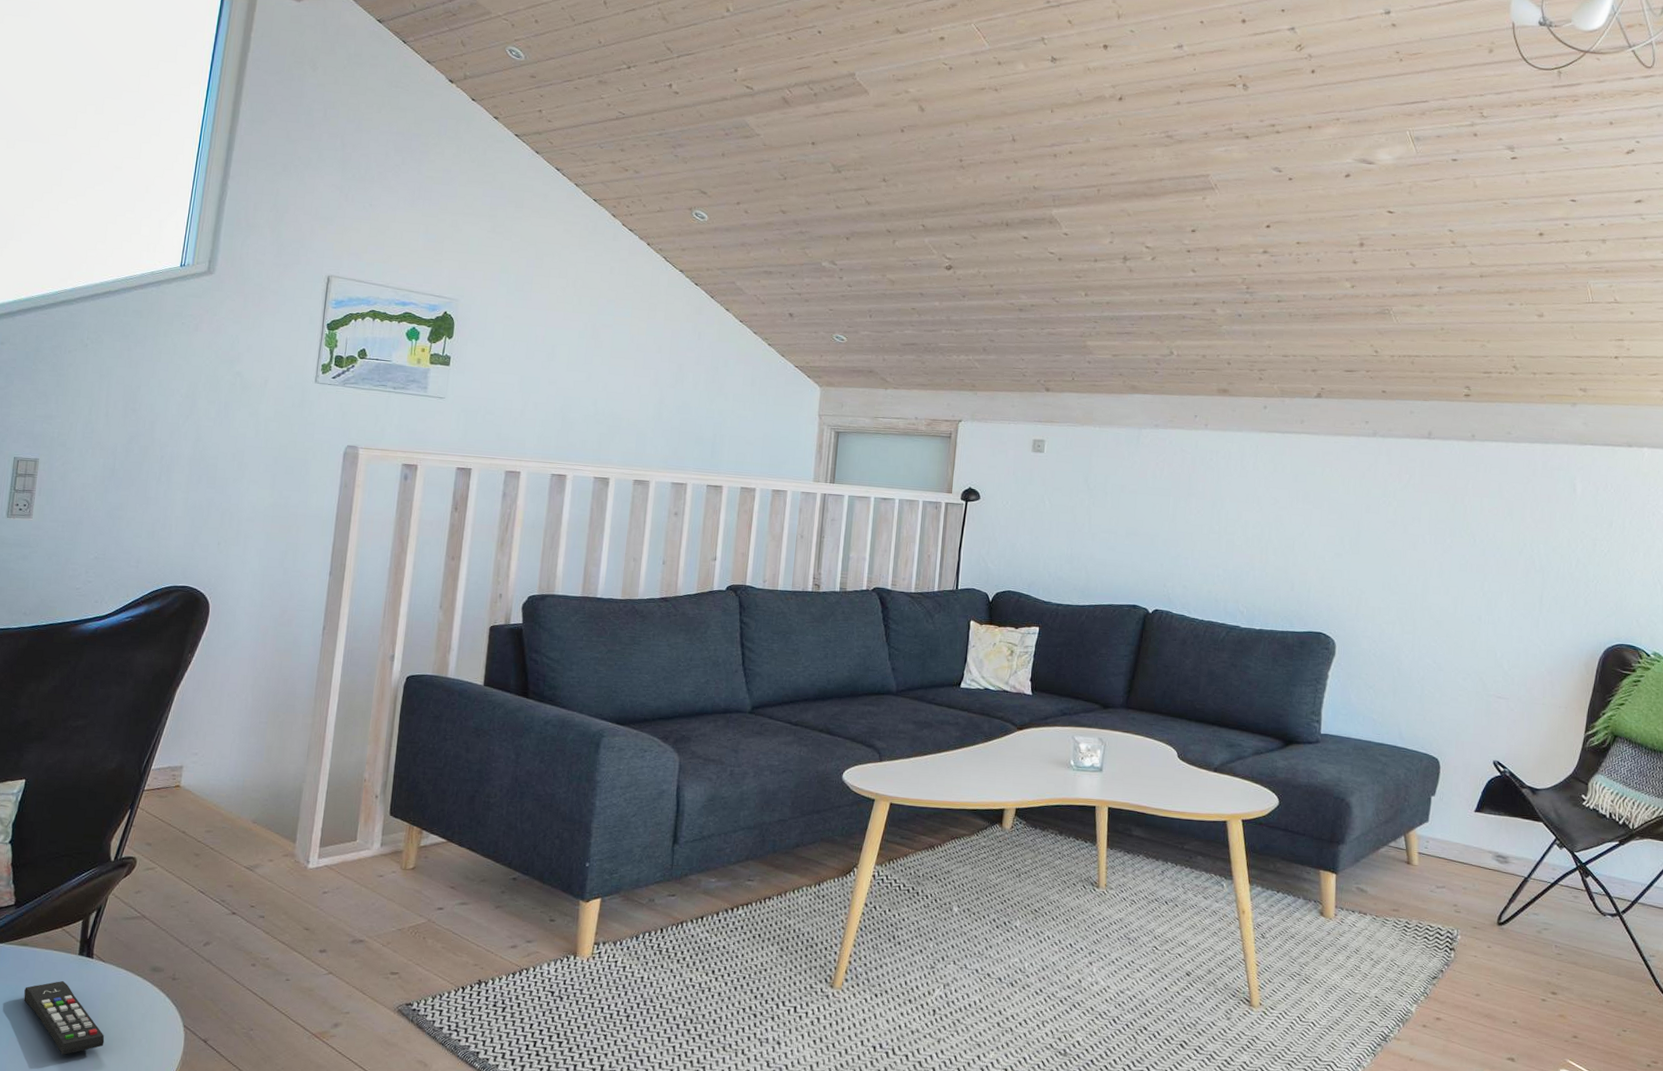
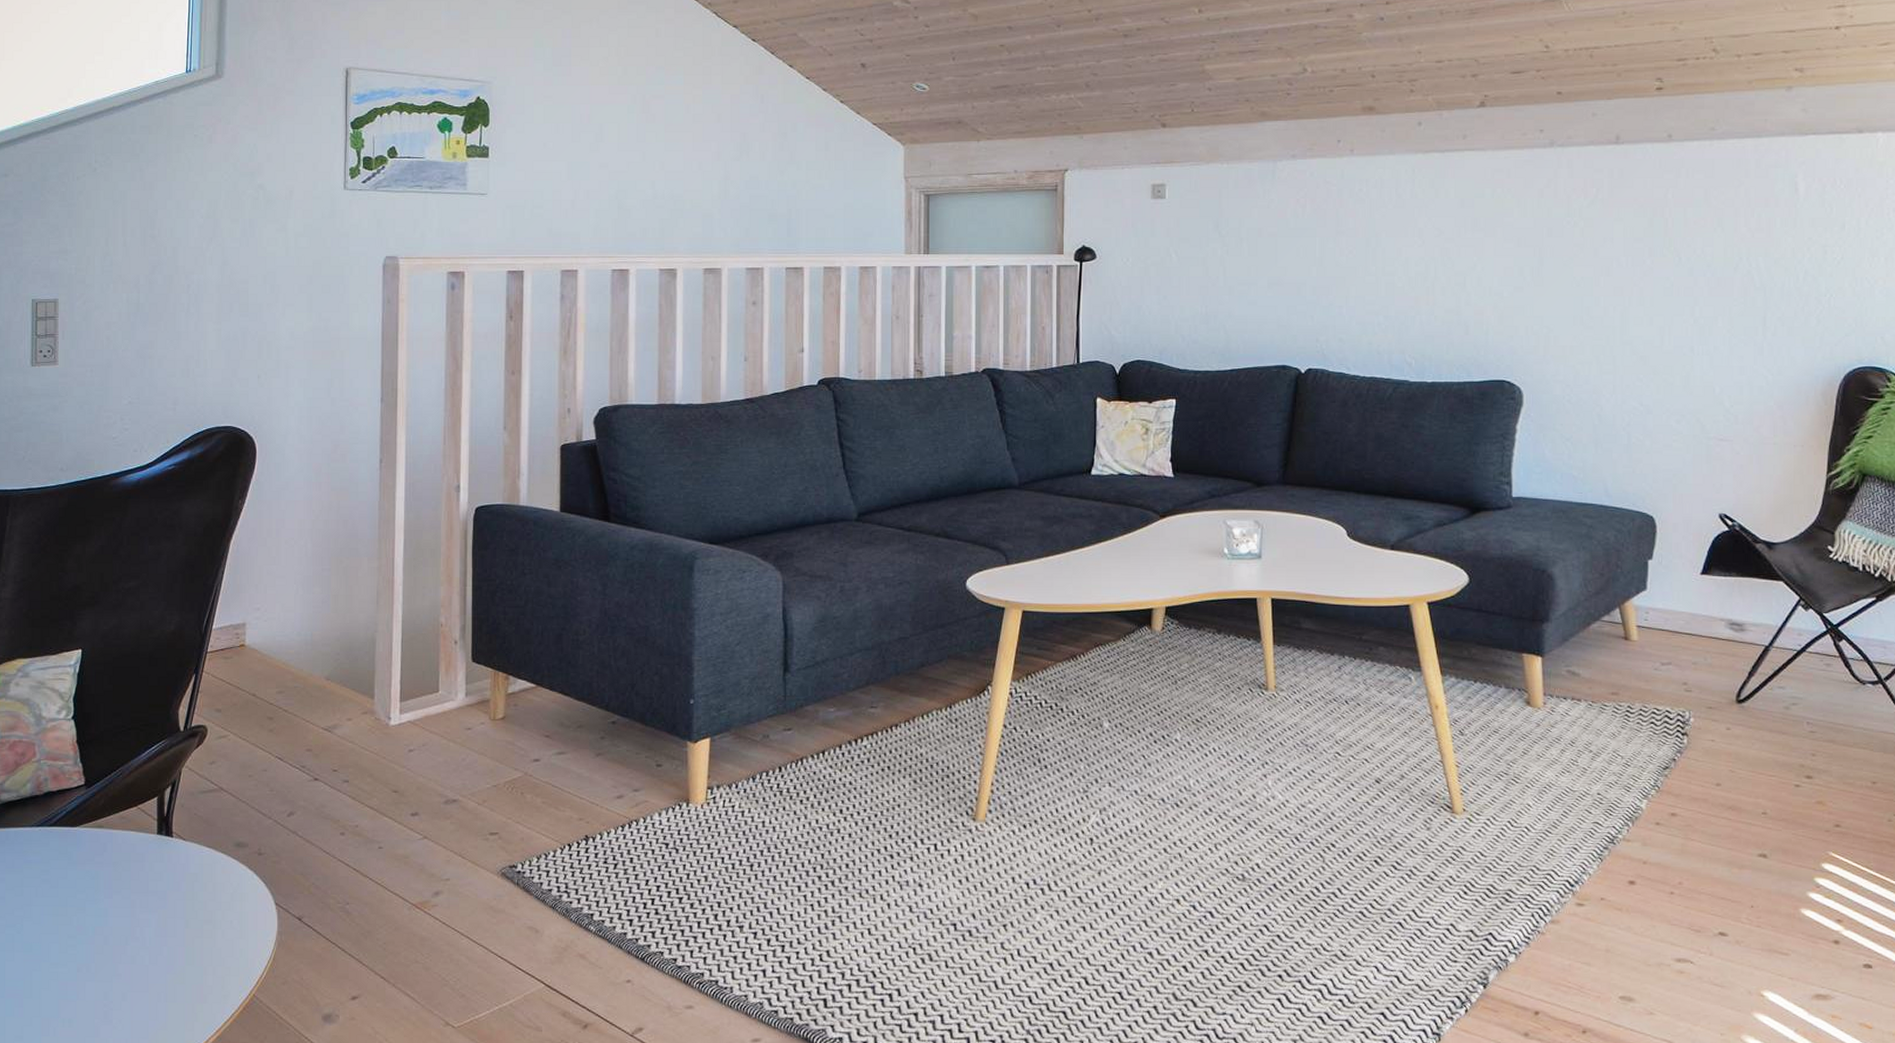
remote control: present [23,980,105,1055] -> none [105,862,194,942]

